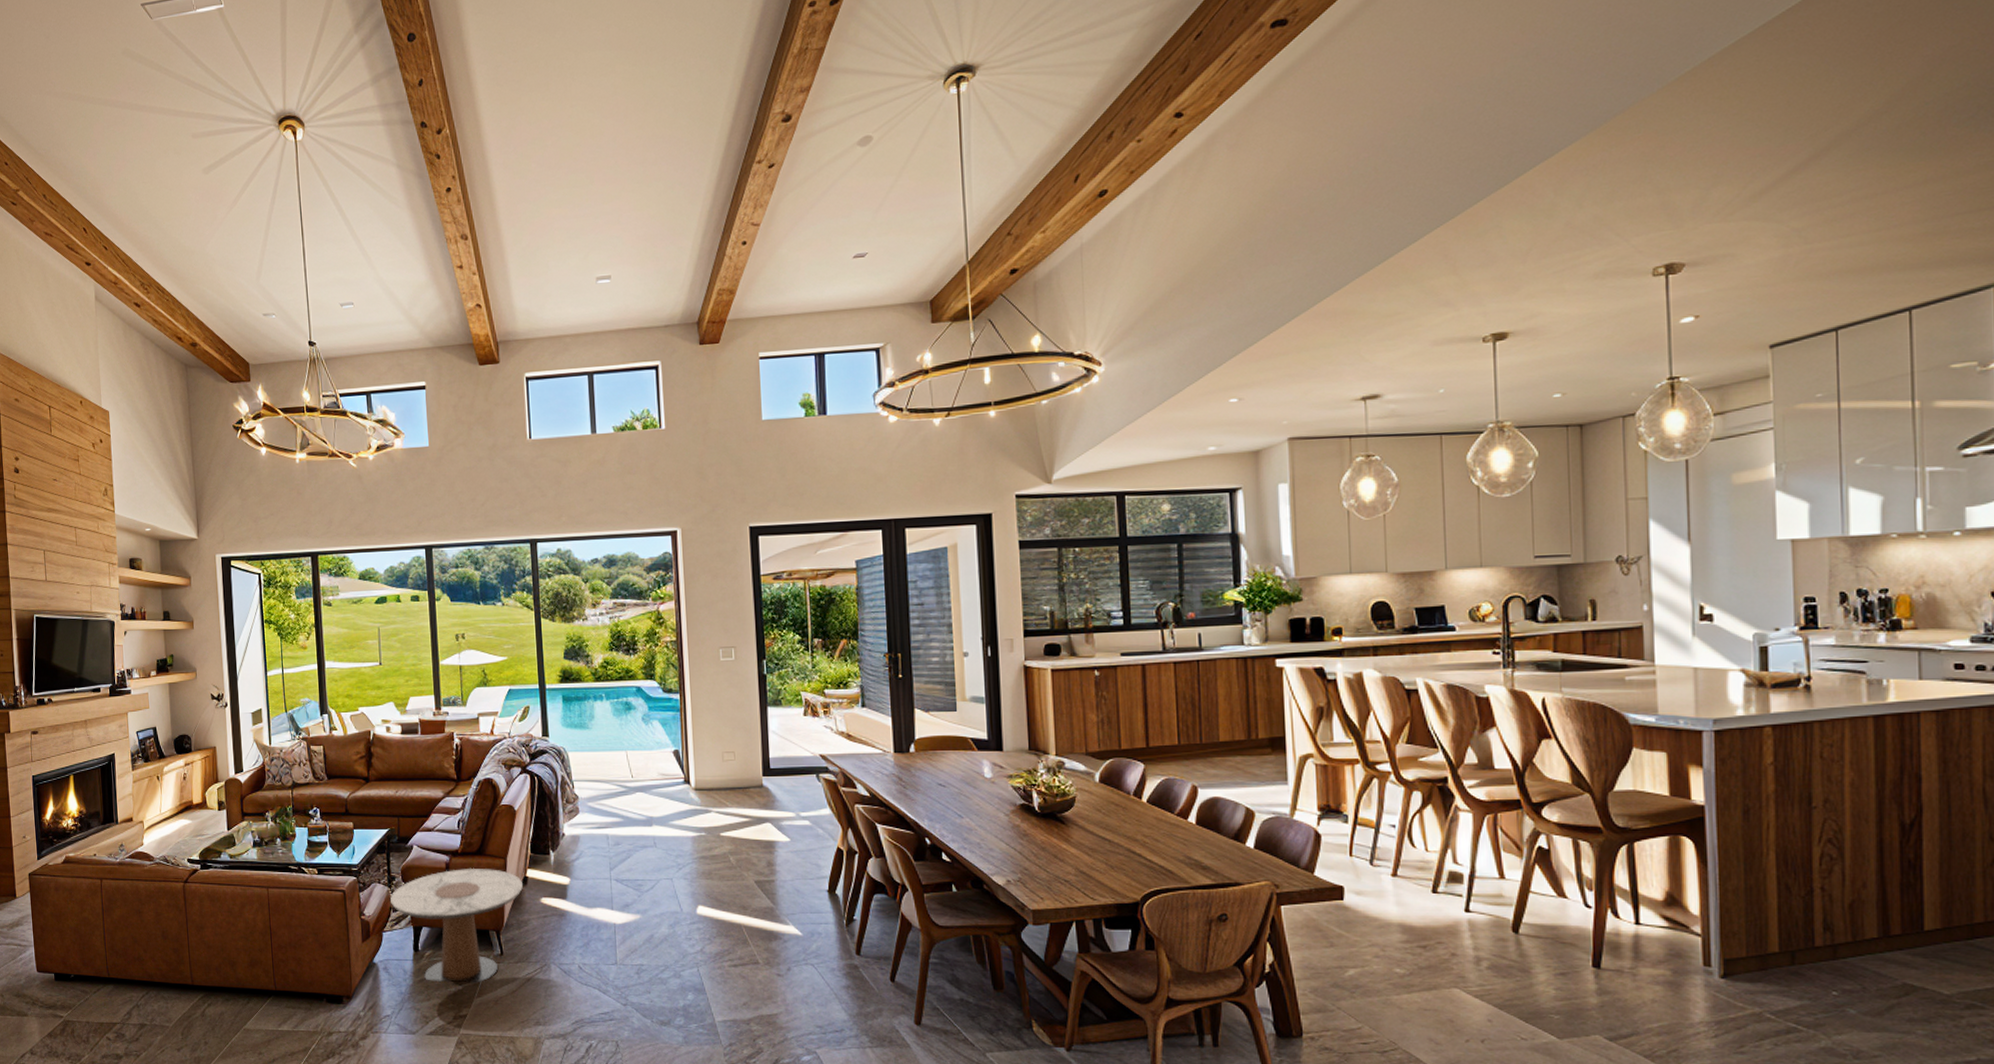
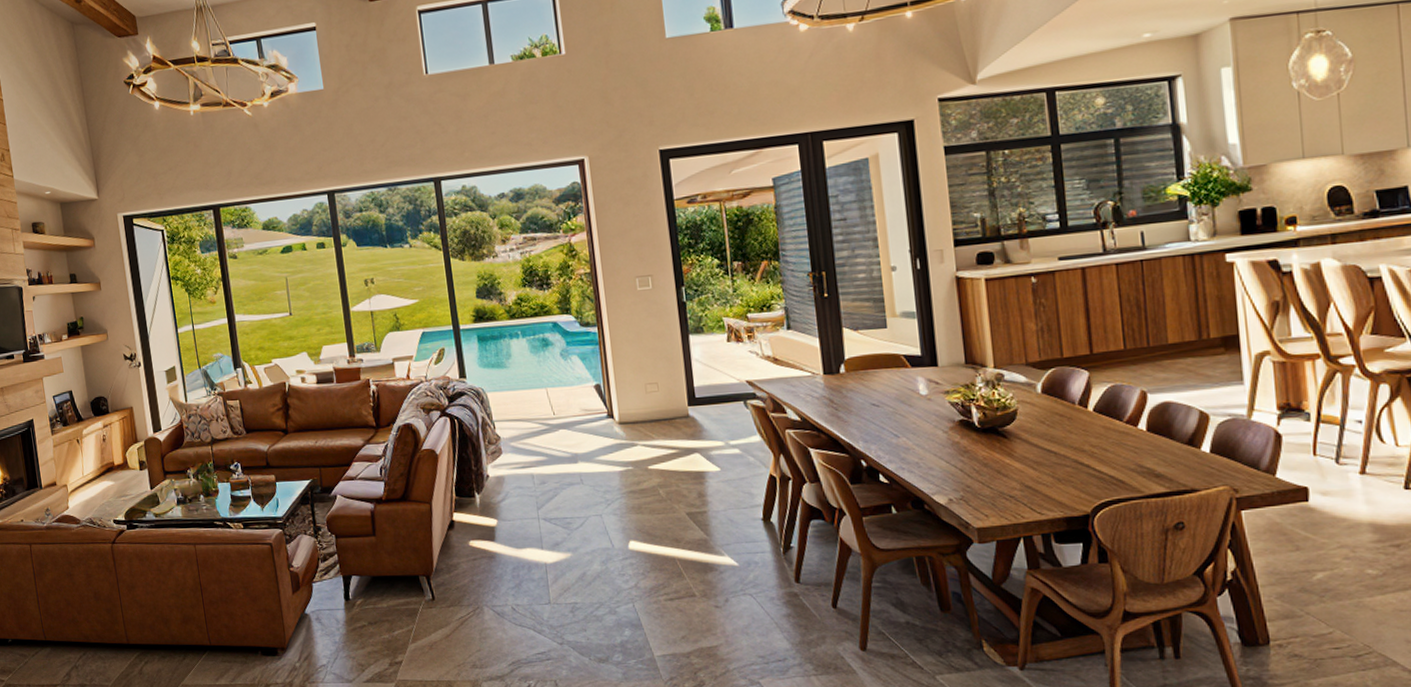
side table: present [390,867,523,983] -> none [318,514,450,630]

